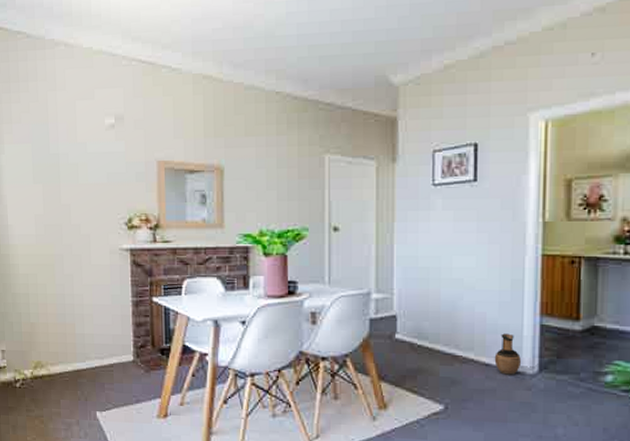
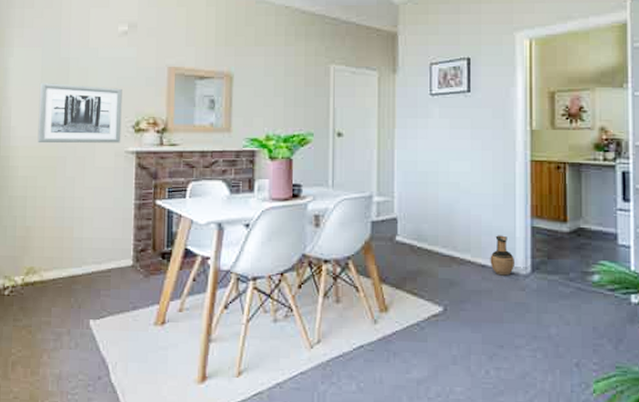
wall art: none [32,180,115,240] -> present [37,83,122,143]

